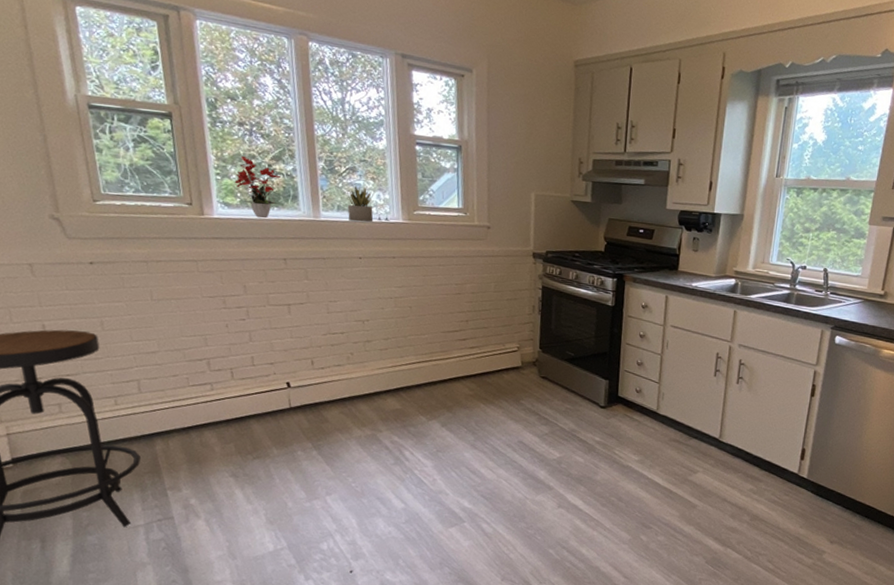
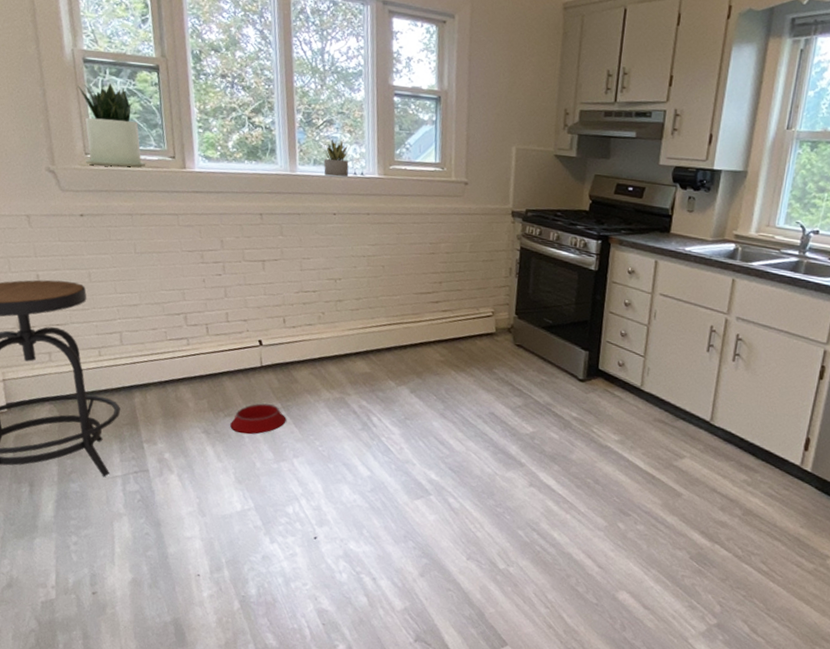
planter: none [83,130,161,215] -> present [78,83,147,168]
potted flower: present [234,156,281,219] -> none [215,109,260,173]
pet bowl: none [259,444,318,475] -> present [230,403,286,434]

